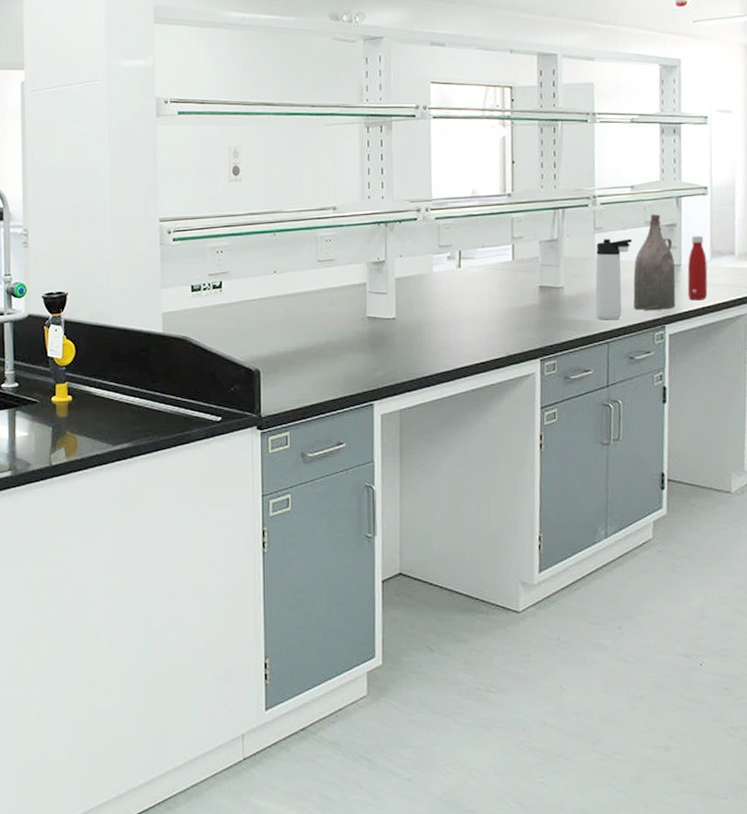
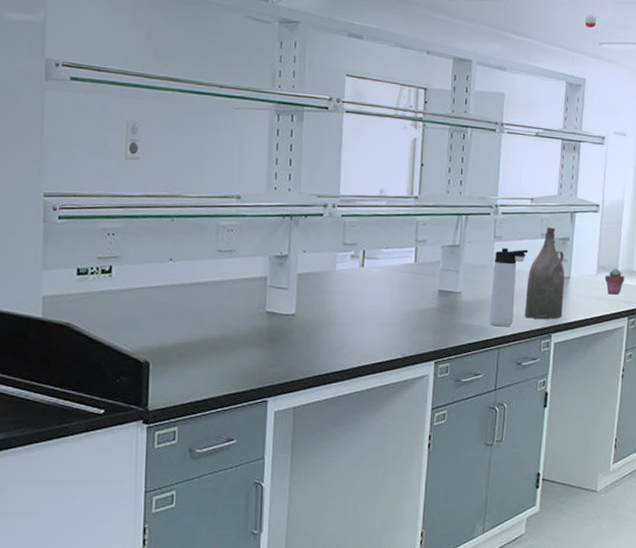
bottle: present [687,236,708,301] -> none [574,251,593,312]
potted succulent: none [720,252,743,280] -> present [604,268,624,295]

